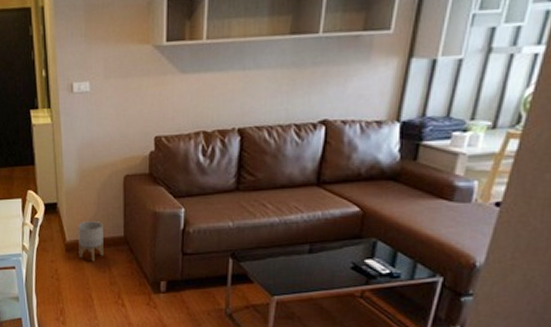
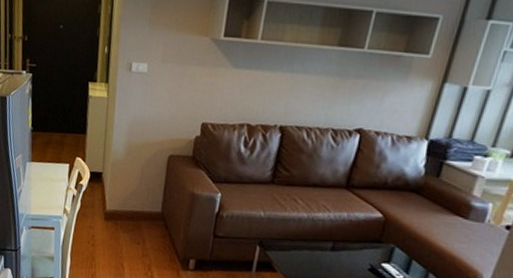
planter: present [78,221,104,261] -> none [116,193,143,232]

